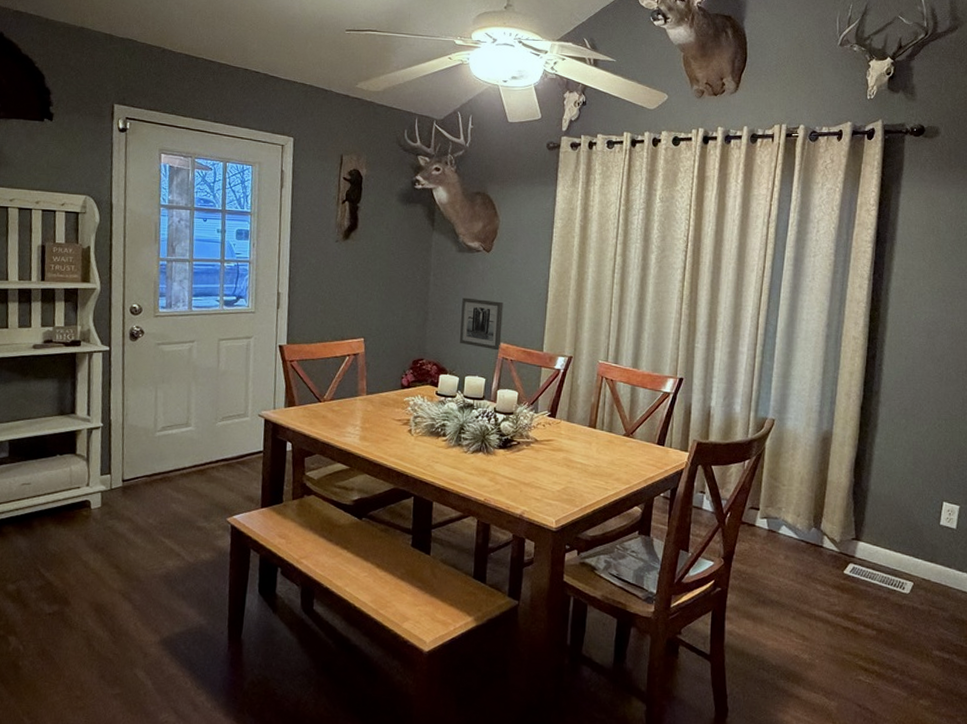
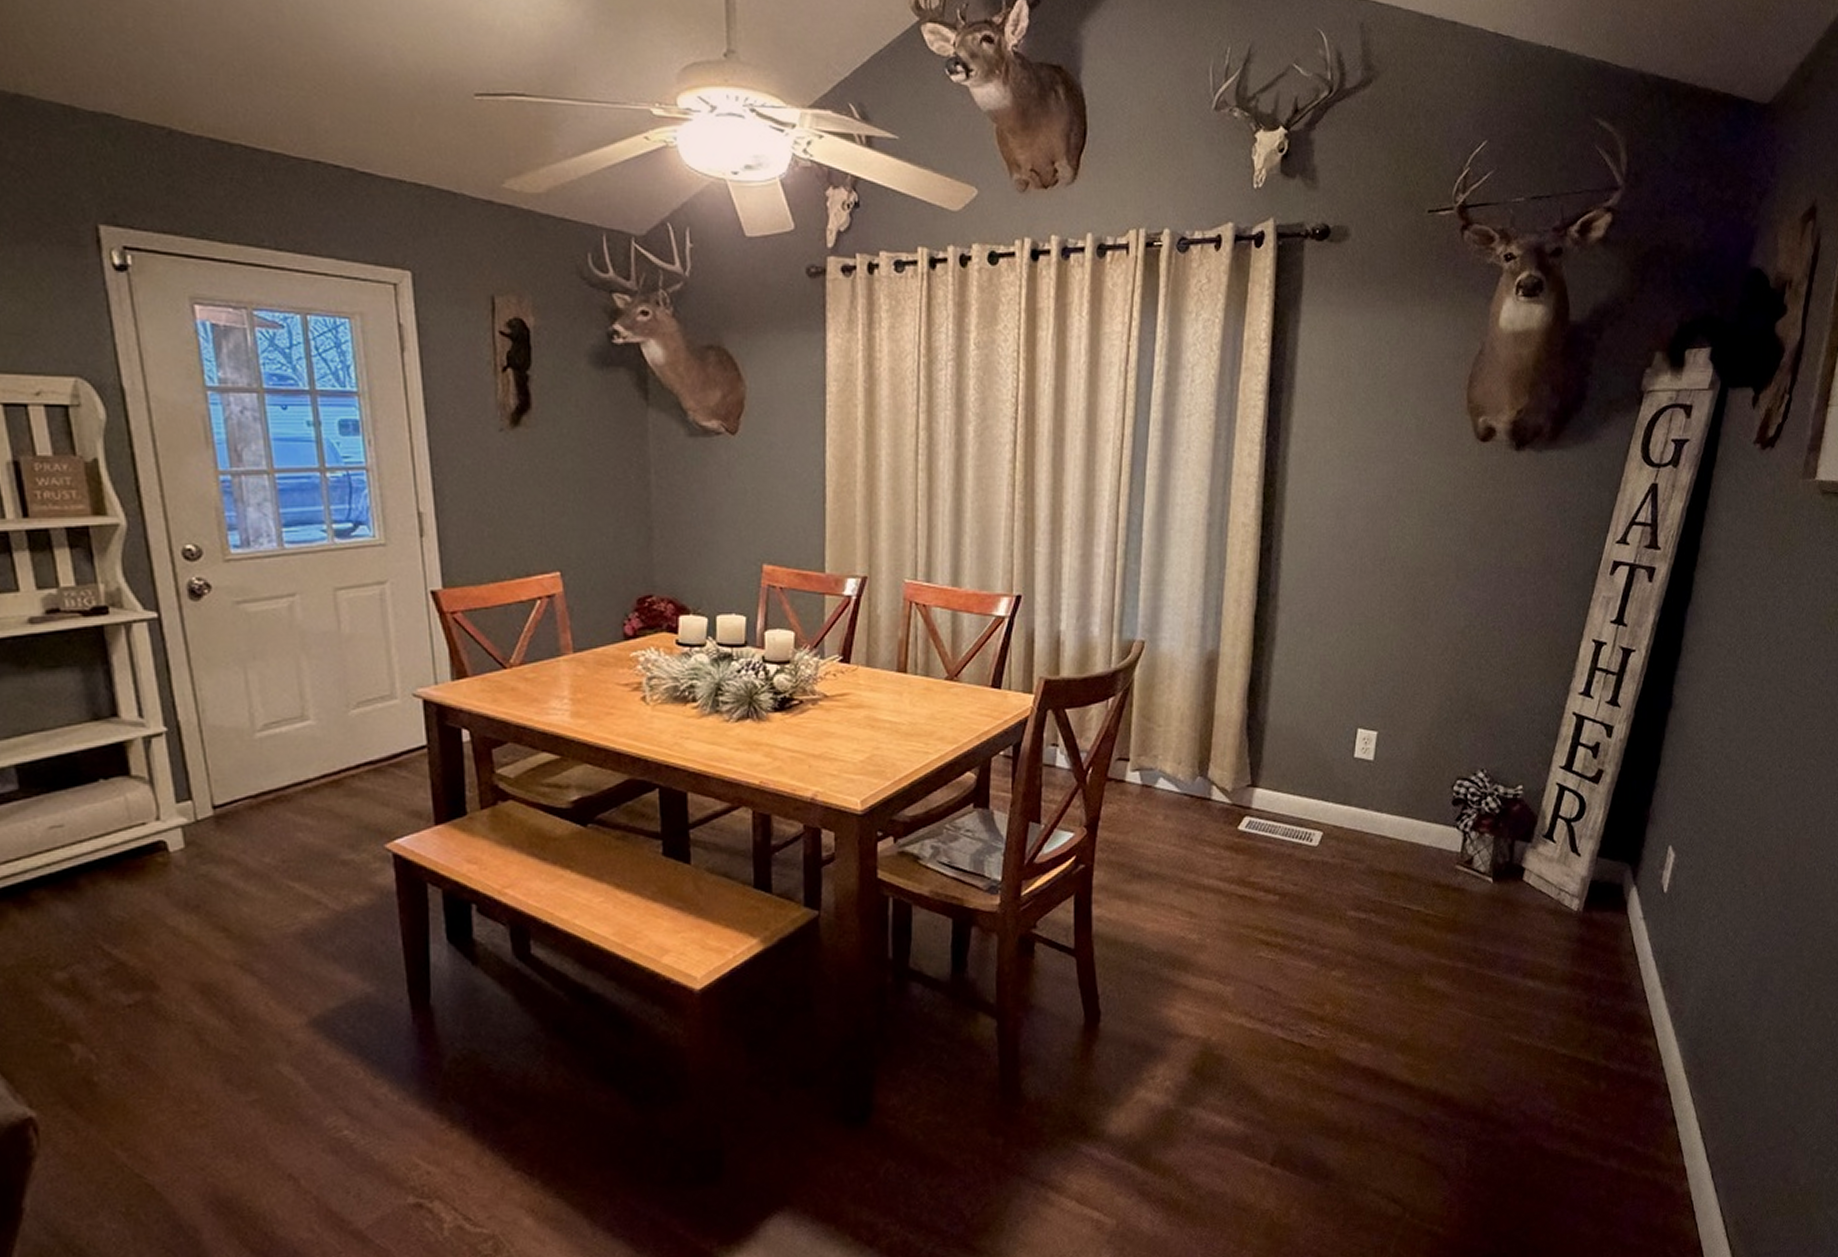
wall art: present [460,297,503,351] -> none [701,502,765,576]

